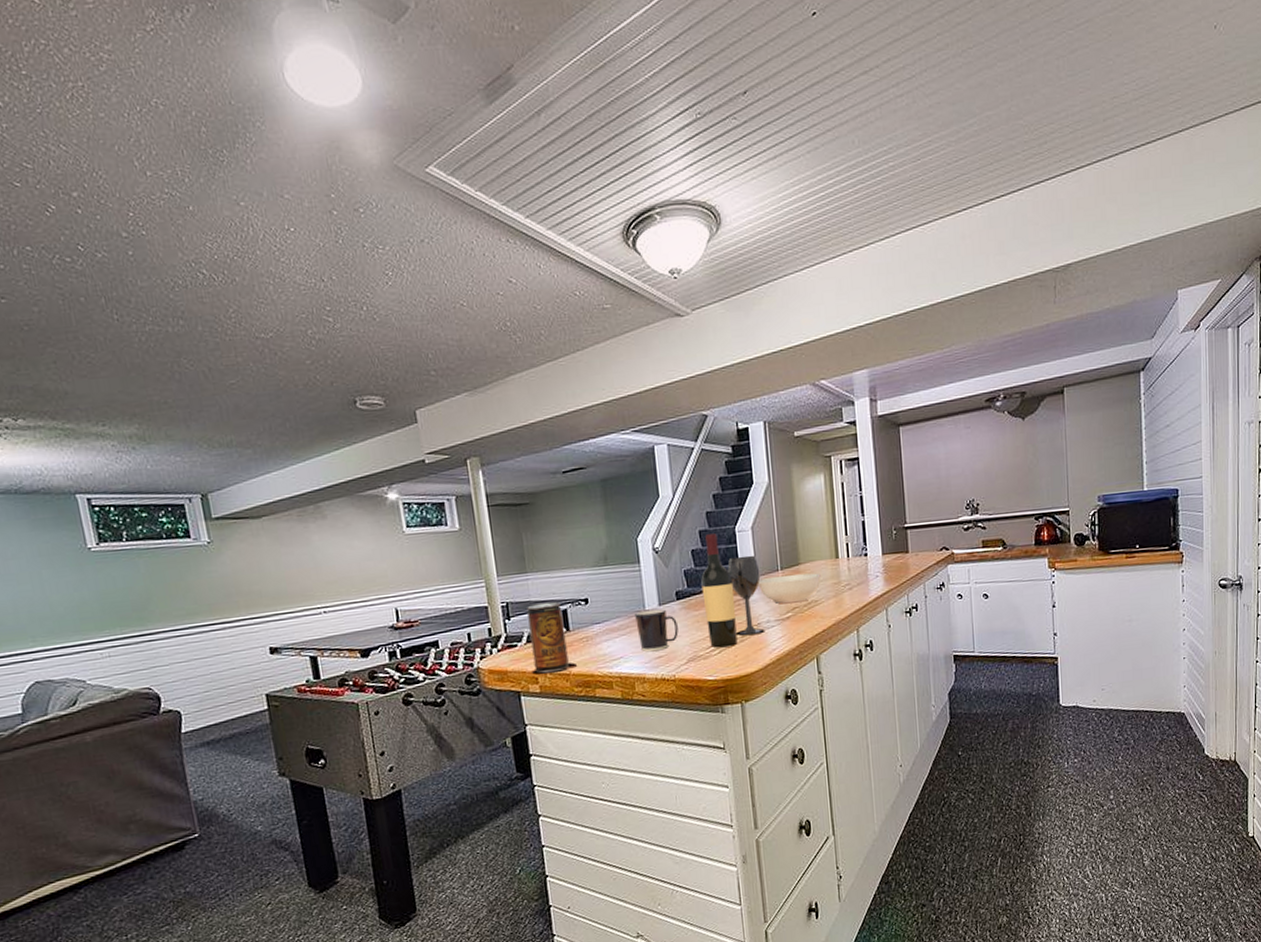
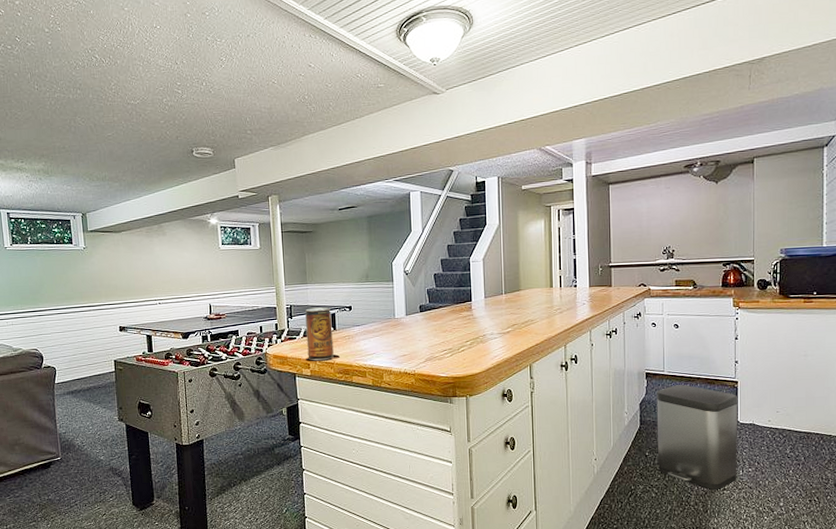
mug: present [635,609,679,653] -> none [387,318,420,351]
wine bottle: present [701,533,738,648] -> none [440,262,467,352]
wine glass: present [727,555,765,637] -> none [462,281,489,344]
bowl: present [758,573,821,604] -> none [486,298,537,321]
pedal bin: none [967,666,1062,789] -> present [656,384,737,490]

